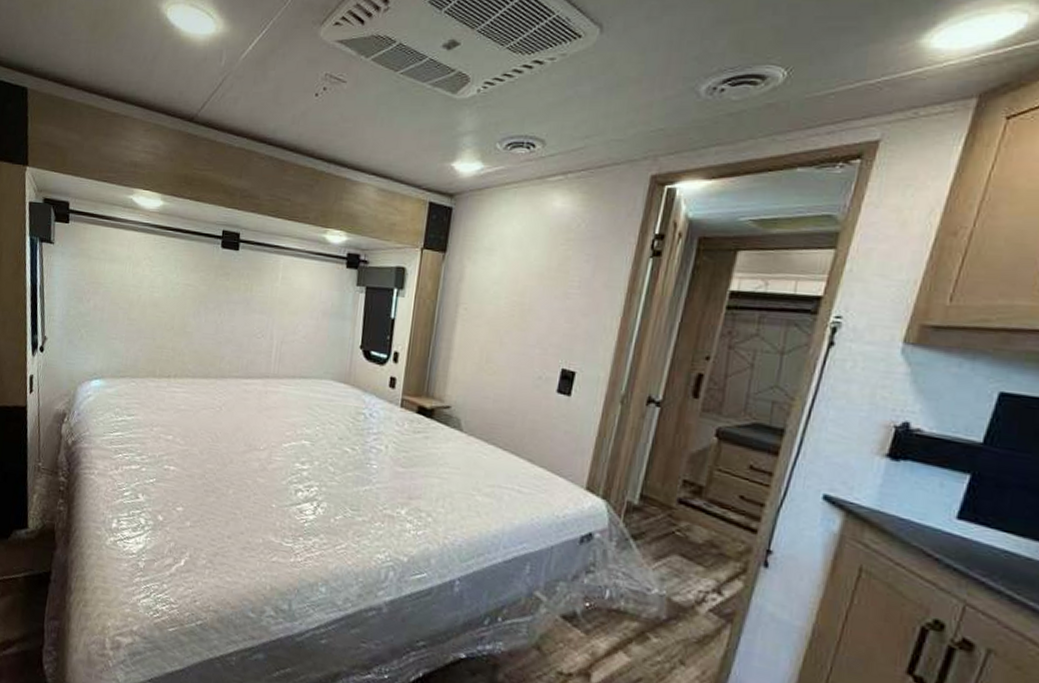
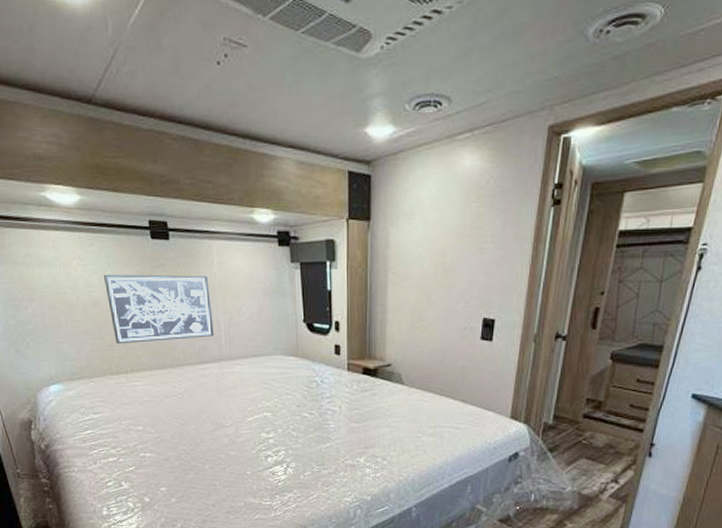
wall art: none [165,276,270,352] -> present [104,274,214,345]

